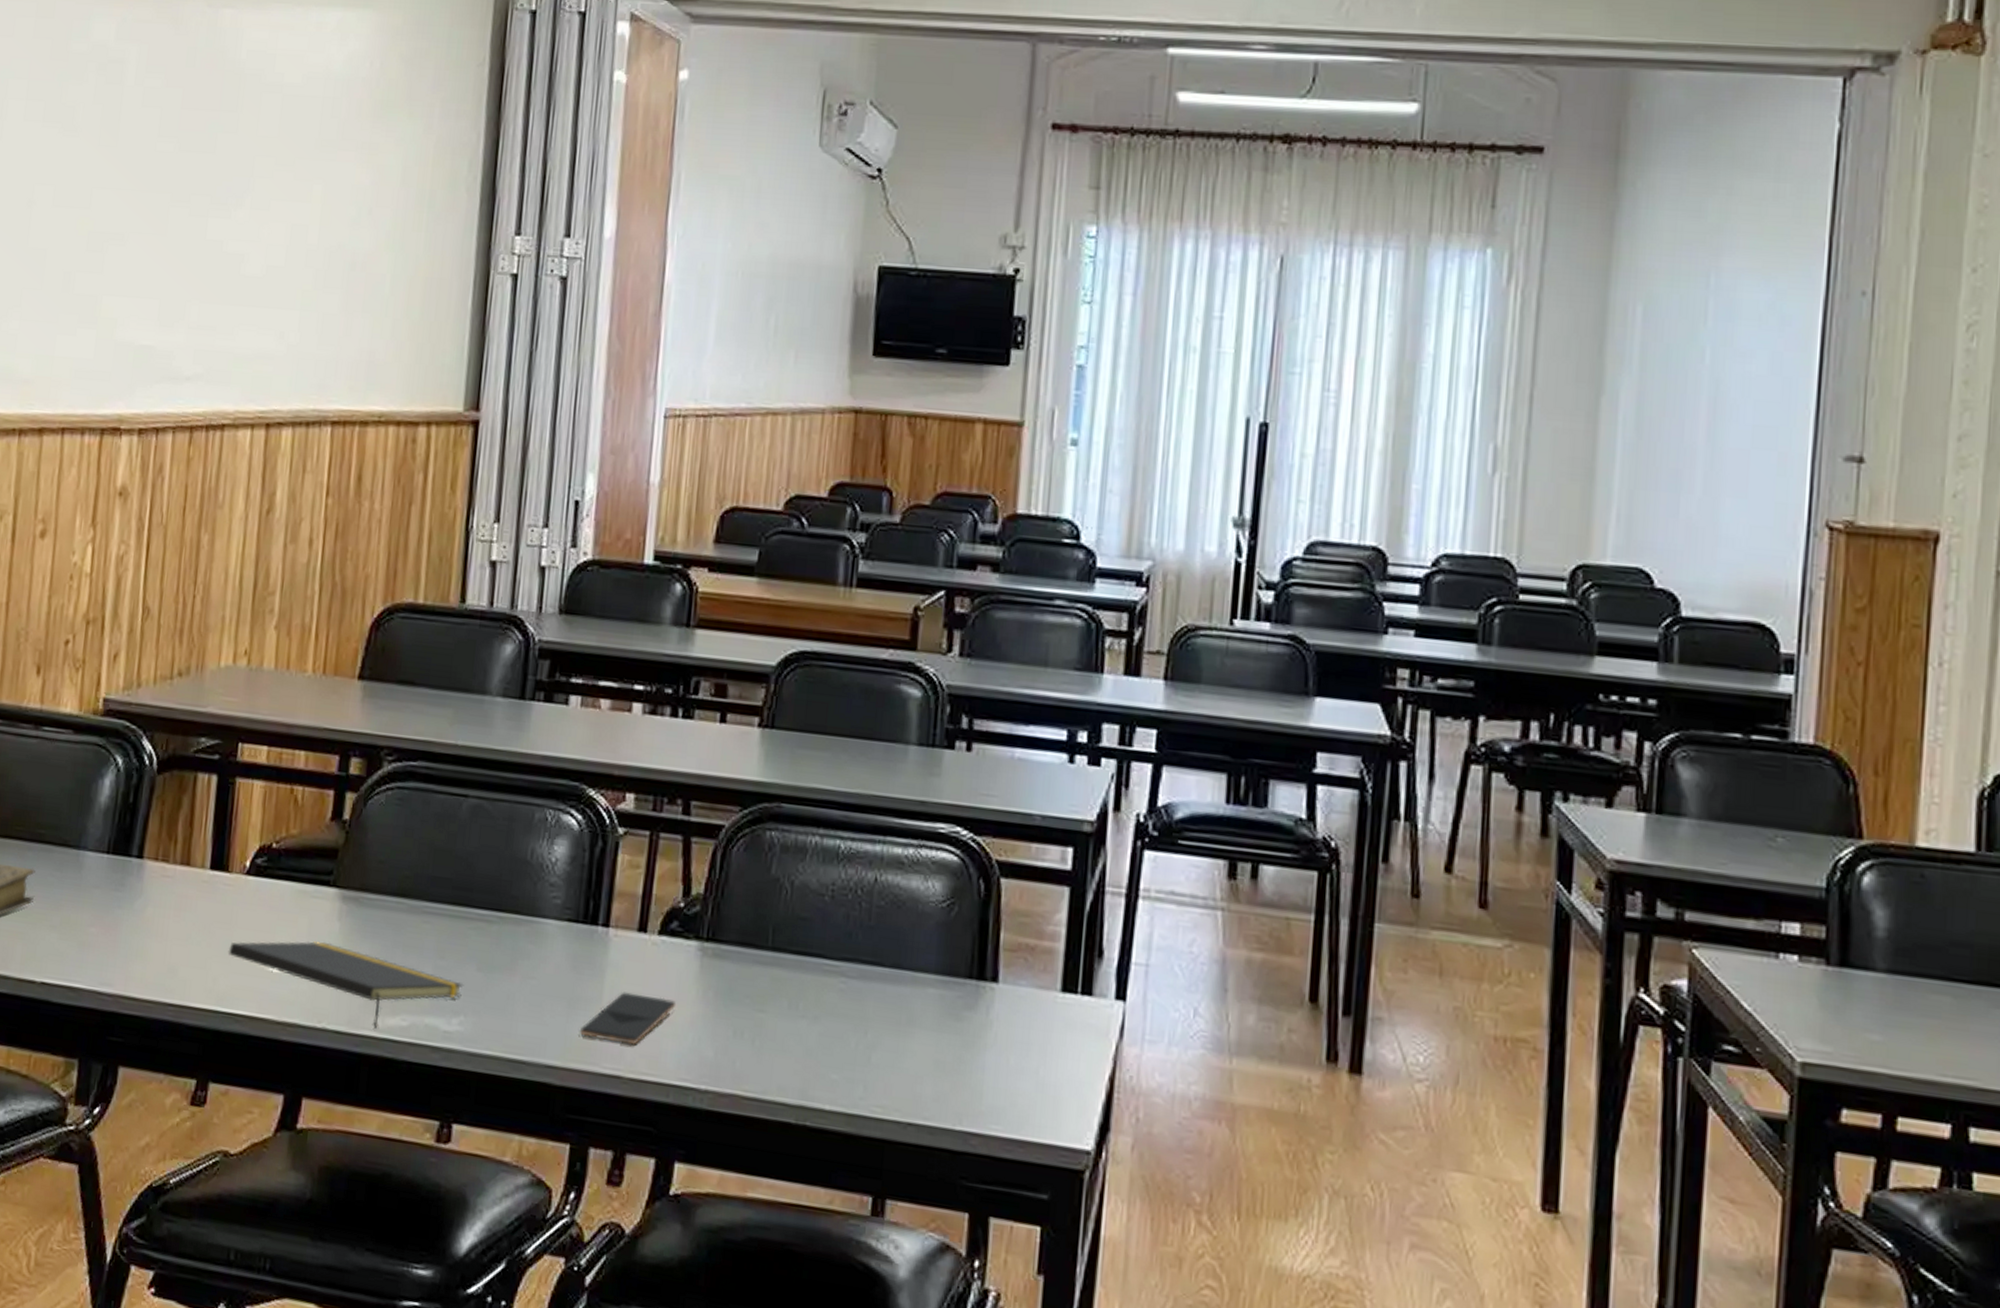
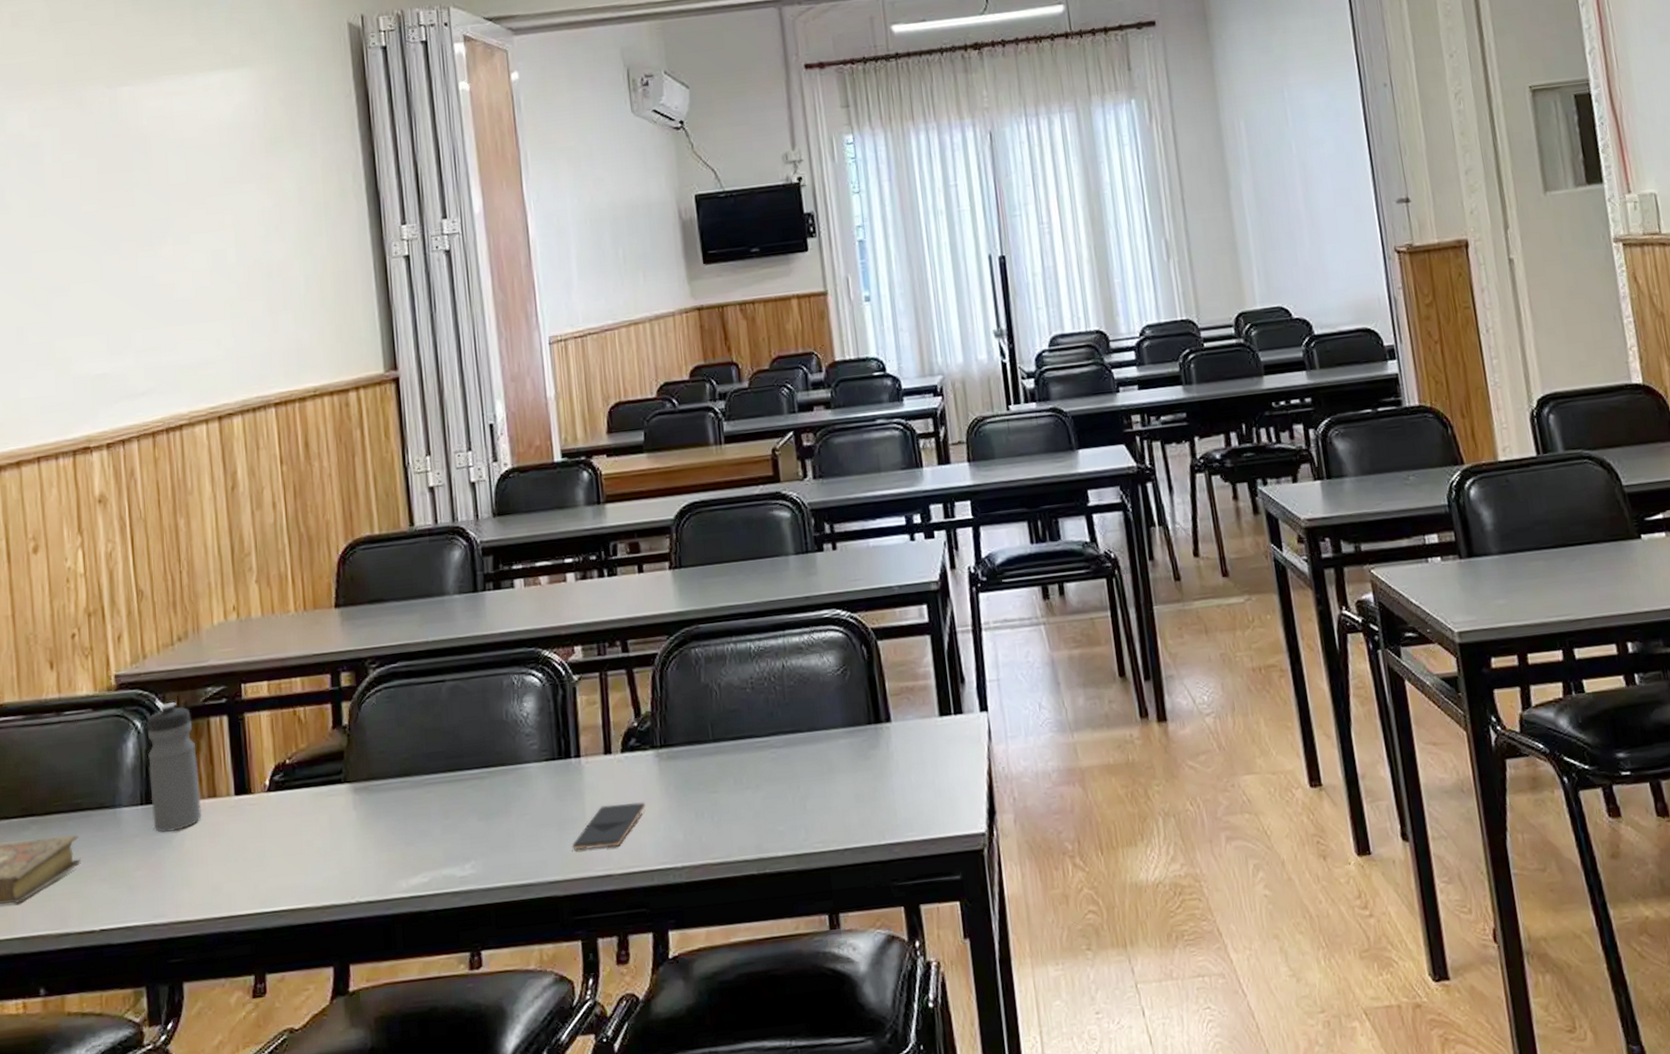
water bottle: none [116,744,178,893] -> present [147,702,203,832]
notepad: present [227,941,464,1029] -> none [263,829,470,891]

